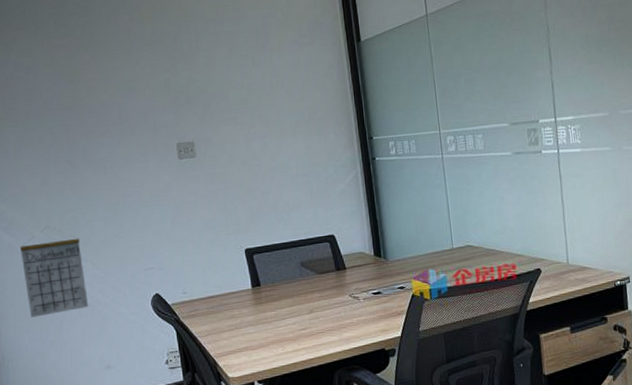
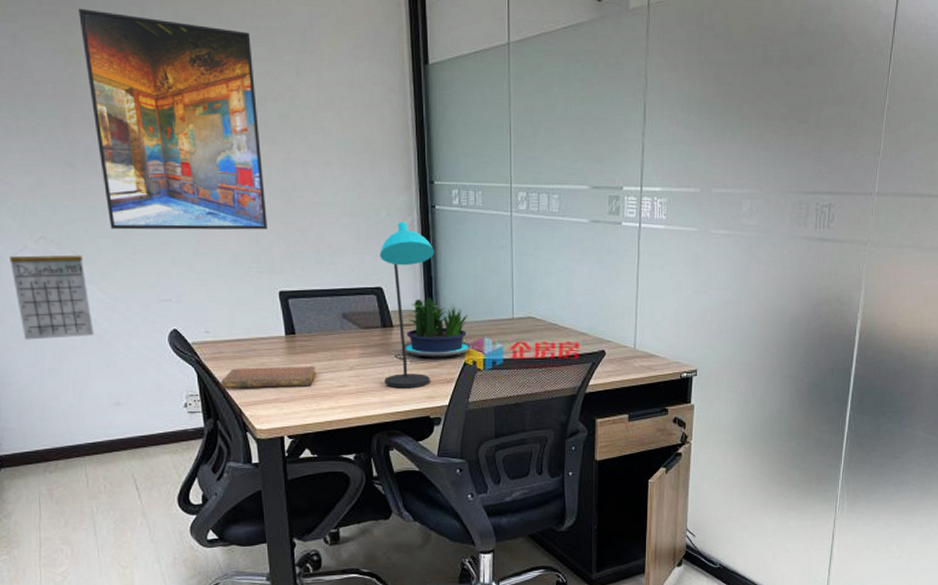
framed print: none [78,37,233,213] -> present [78,8,268,230]
notebook: none [197,313,281,344] -> present [221,366,317,389]
desk lamp: none [330,175,383,326] -> present [379,222,435,389]
potted plant: none [357,238,418,294] -> present [405,297,472,357]

